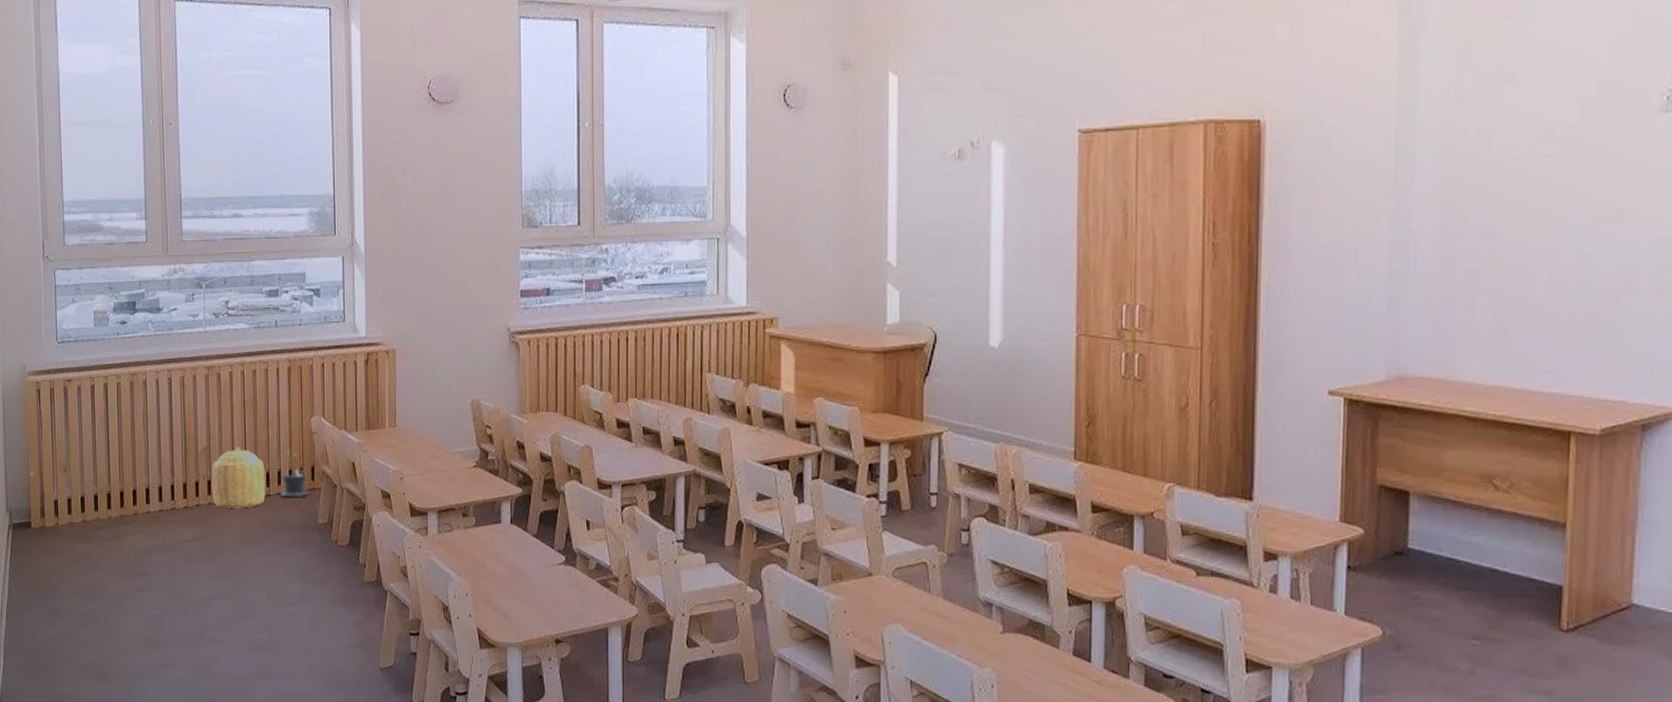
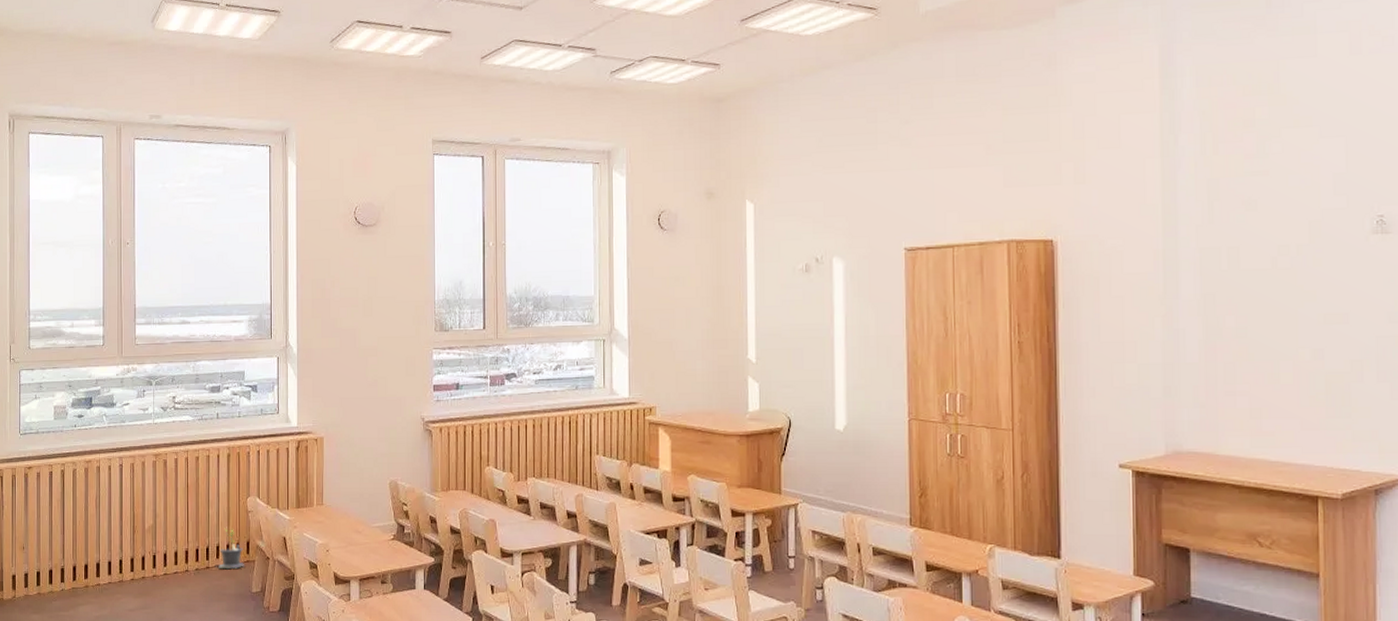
basket: present [211,447,266,509] -> none [156,525,205,580]

